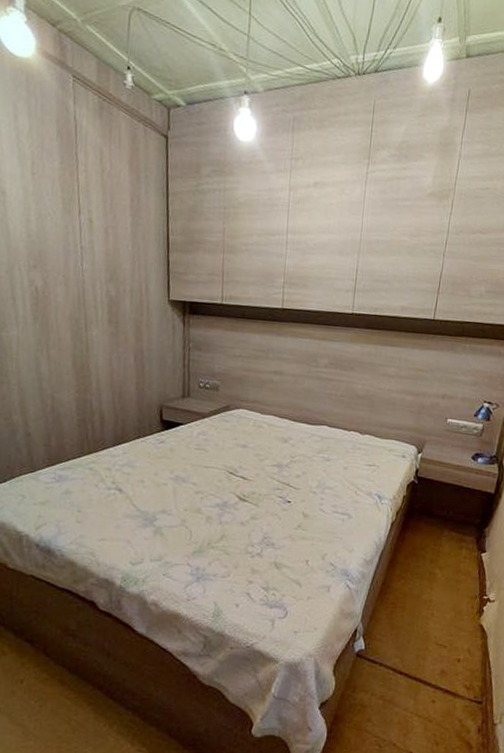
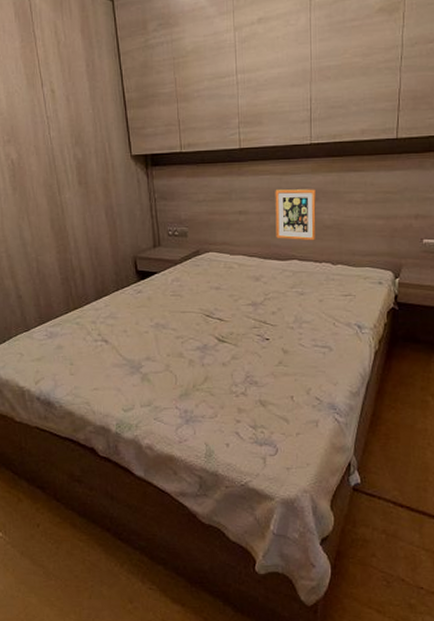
picture frame: none [308,354,352,409] -> present [275,189,316,241]

